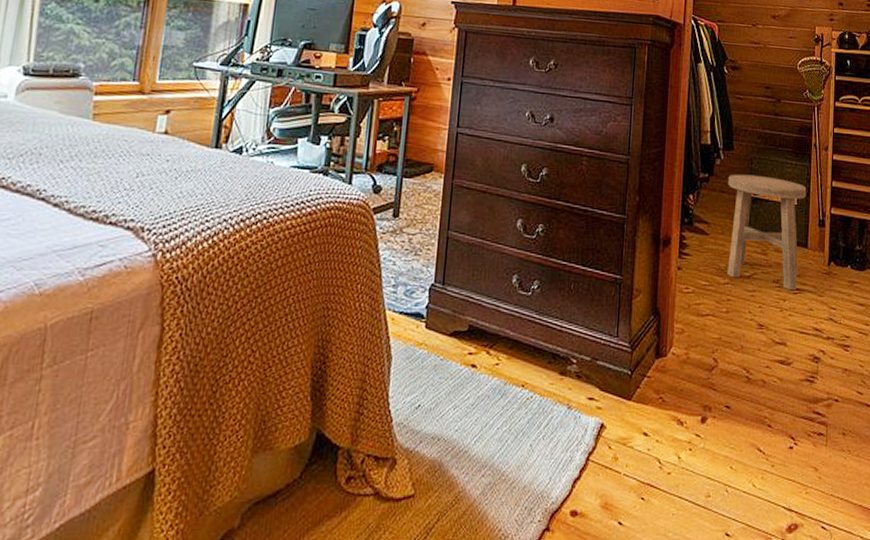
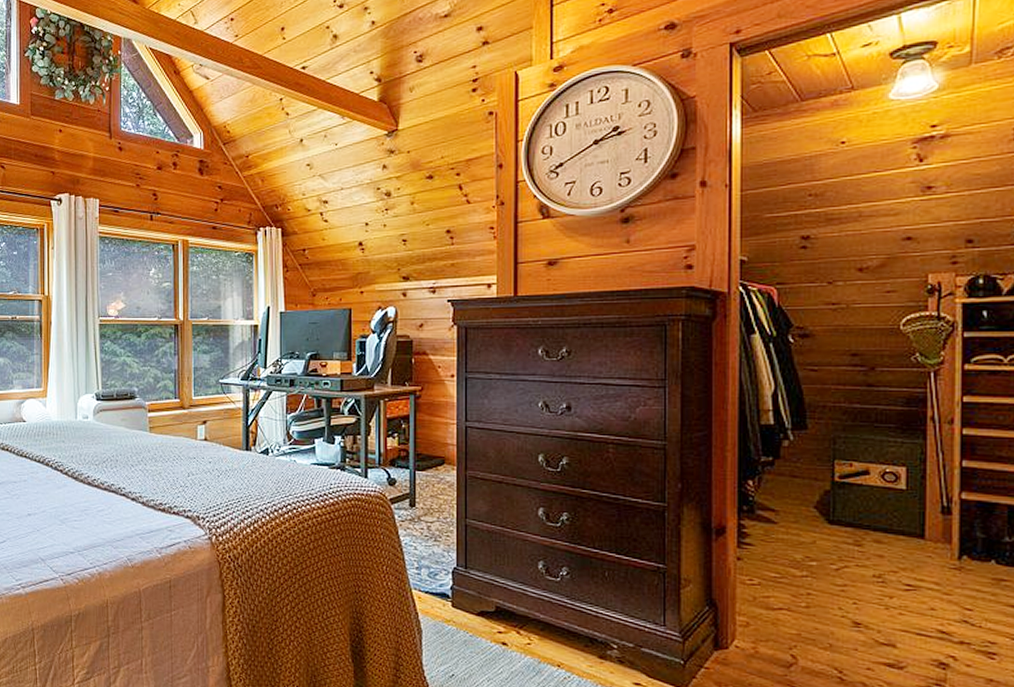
stool: present [727,174,807,291] -> none [801,456,921,587]

